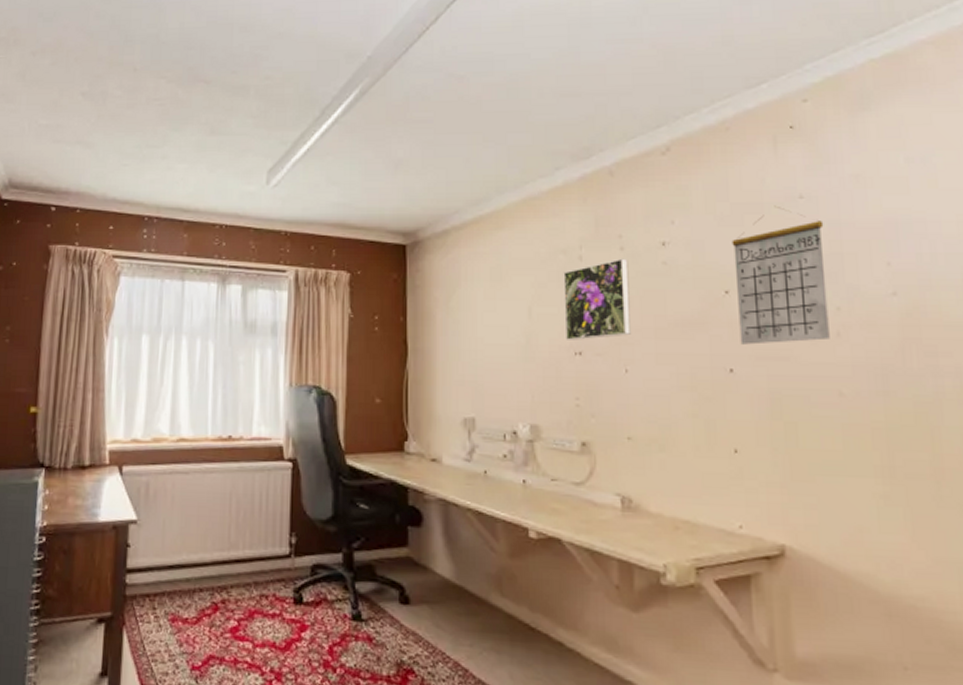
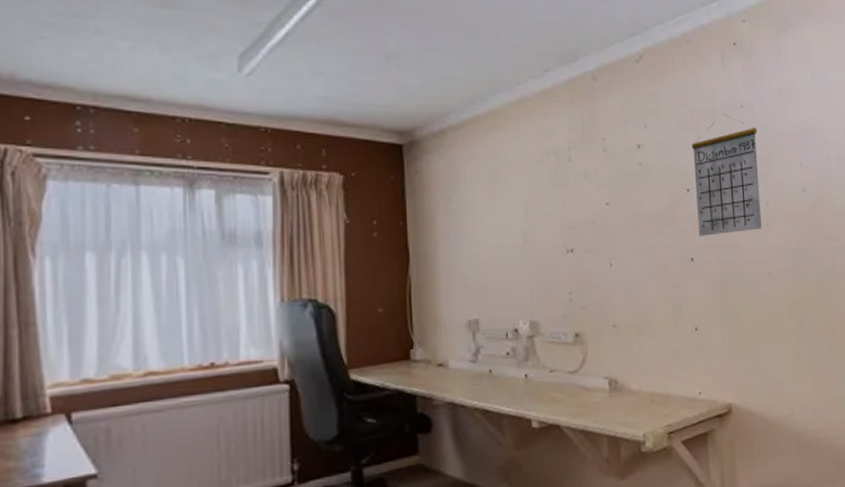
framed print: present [563,258,631,340] -> none [555,159,614,238]

